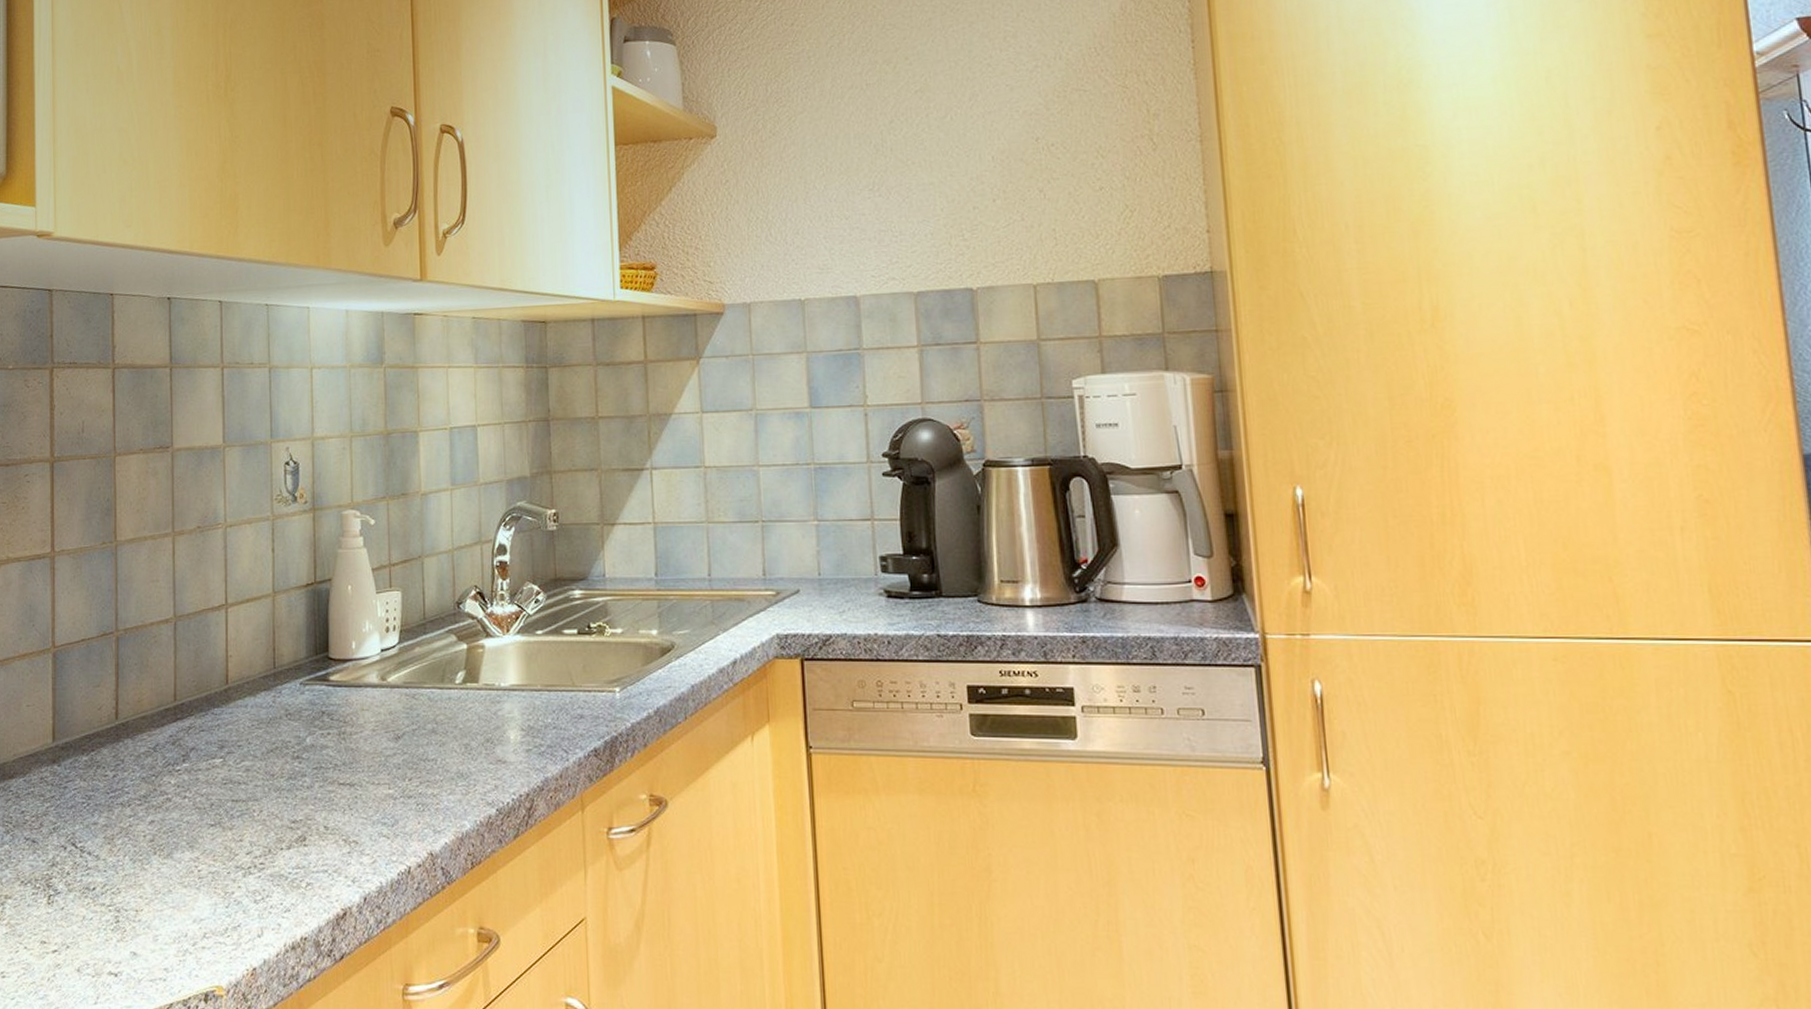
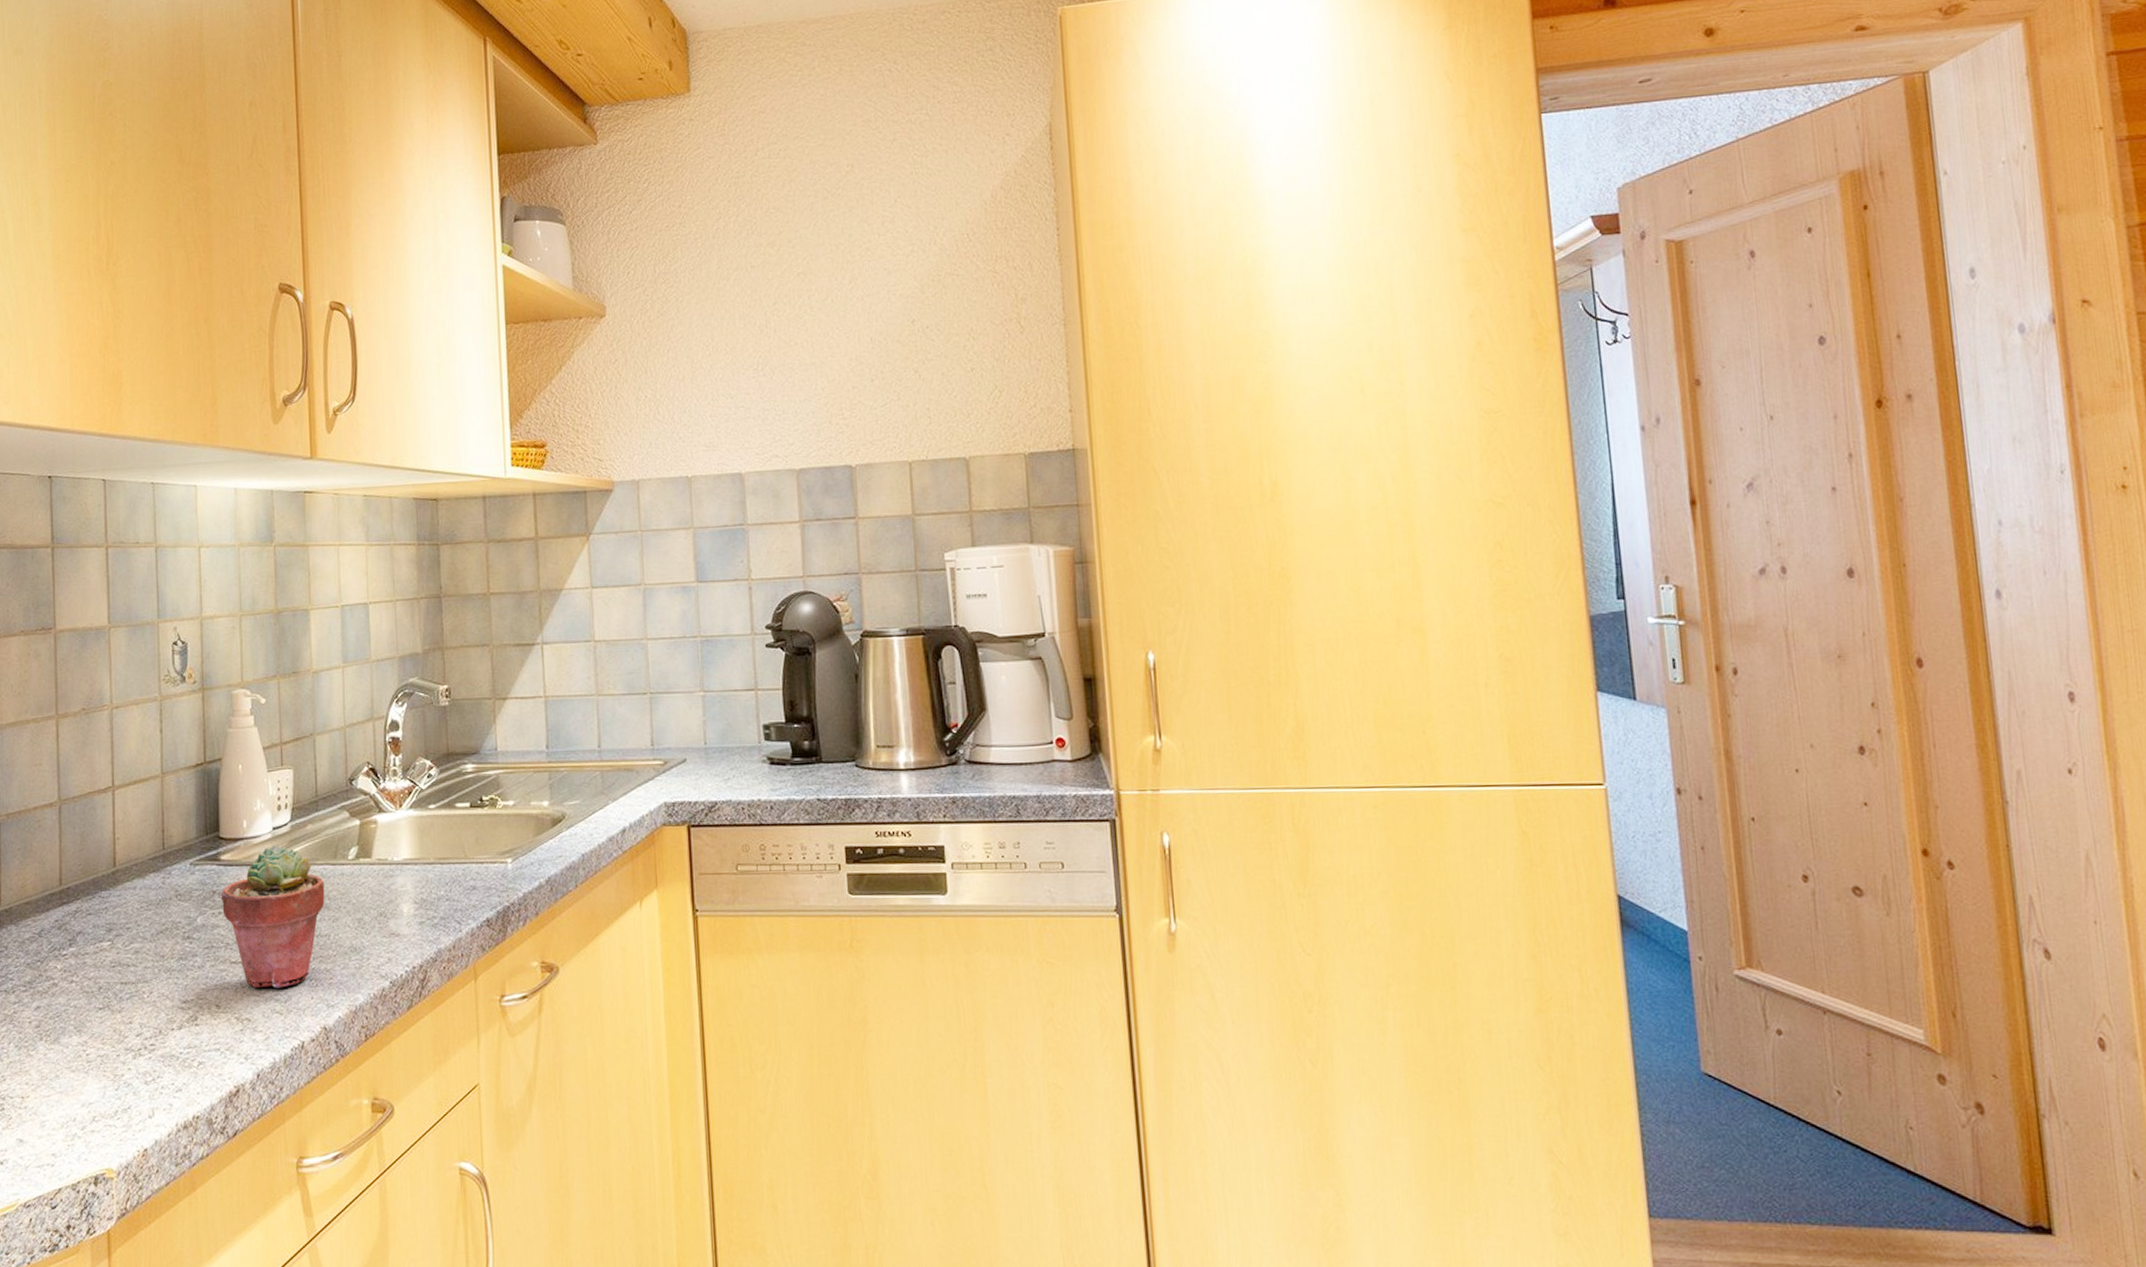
potted succulent: none [330,666,432,812] -> present [221,844,325,988]

